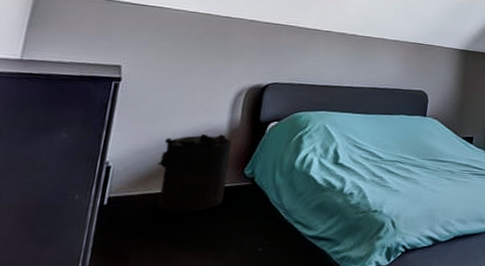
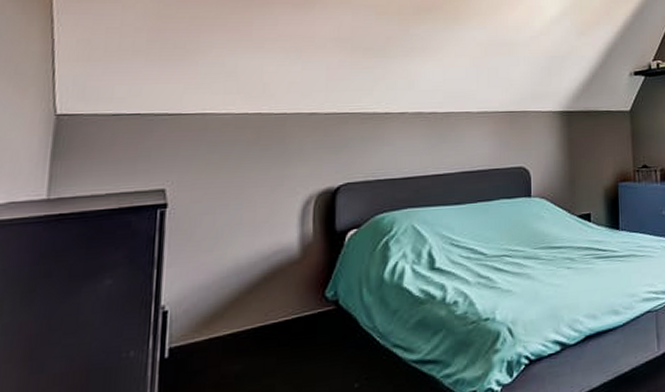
laundry hamper: present [157,134,232,213] -> none [221,253,307,357]

